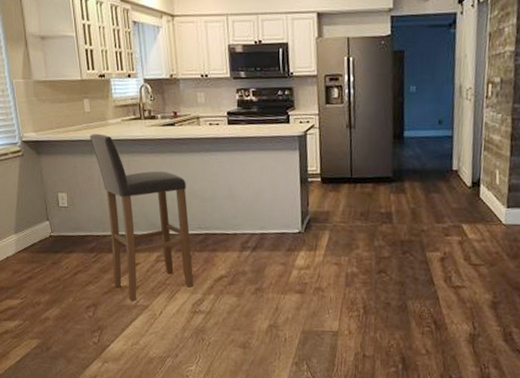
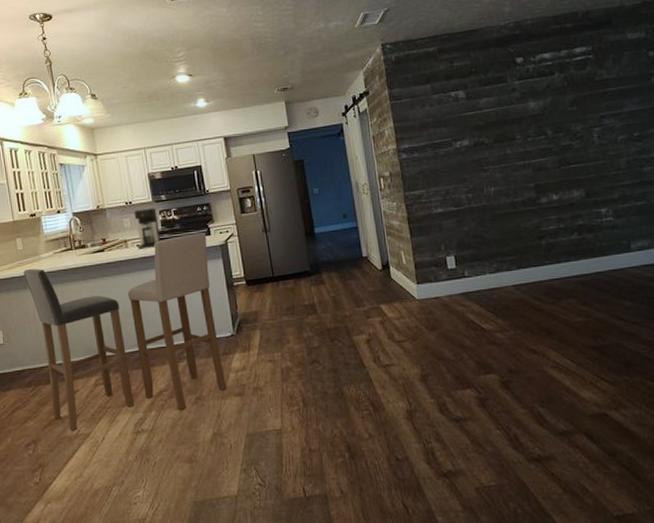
bar stool: none [196,119,288,299] -> present [128,232,227,411]
coffee maker: none [209,84,236,130] -> present [134,208,161,251]

